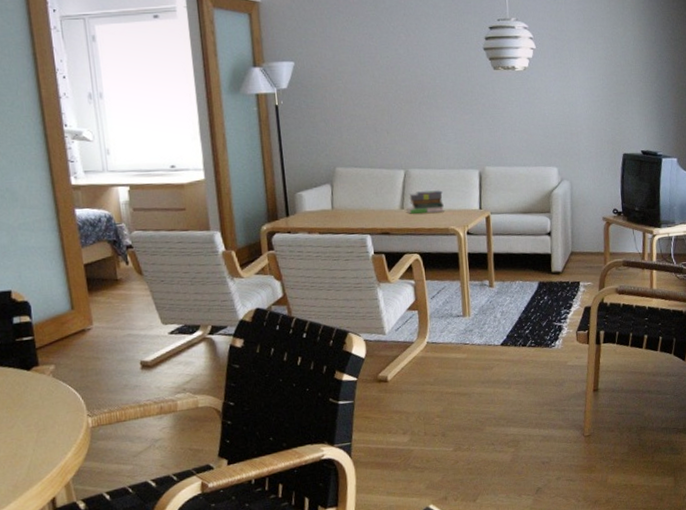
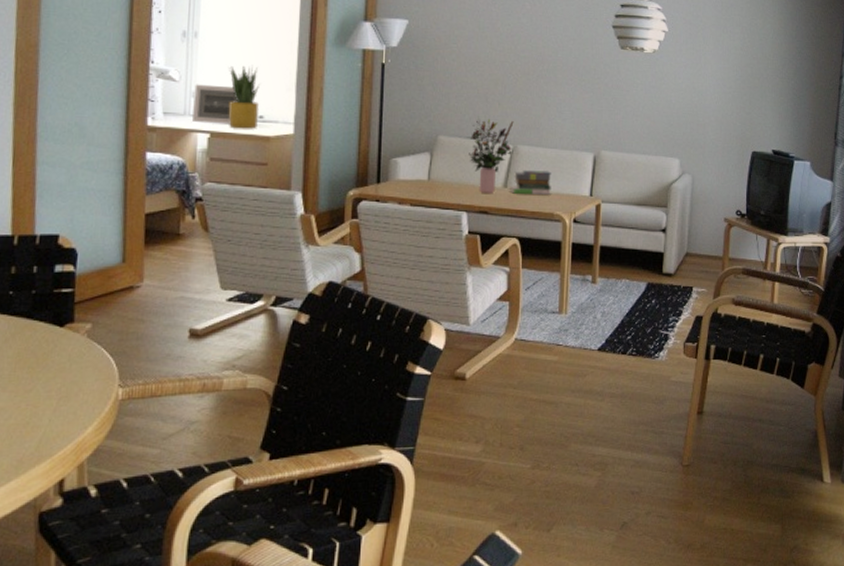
picture frame: none [108,141,149,178] -> present [193,84,238,124]
planter: none [136,120,171,180] -> present [228,65,260,129]
bouquet: none [362,148,405,216] -> present [466,119,514,193]

